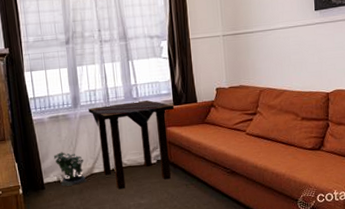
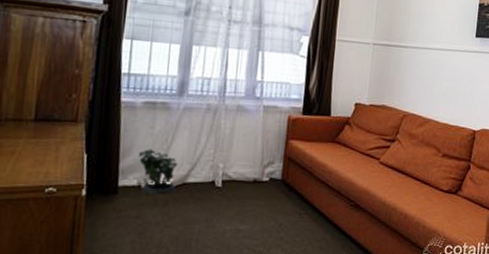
side table: present [88,99,175,190] -> none [196,100,303,208]

